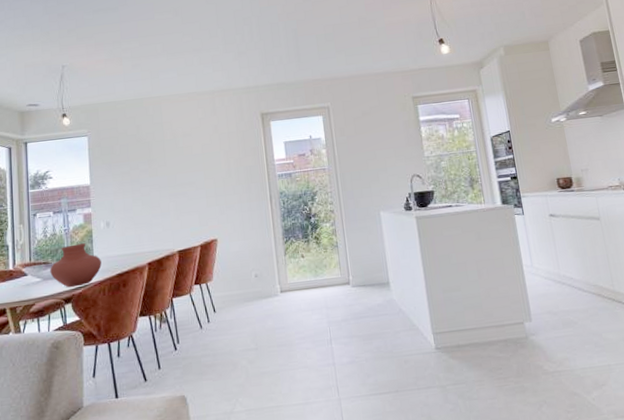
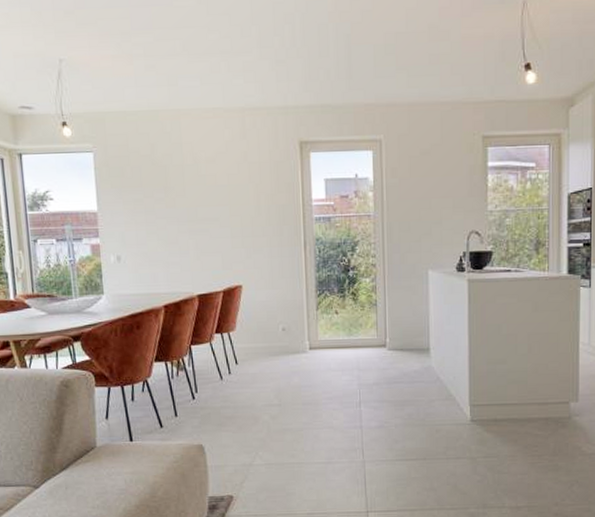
vase: present [50,243,102,288] -> none [55,278,113,325]

